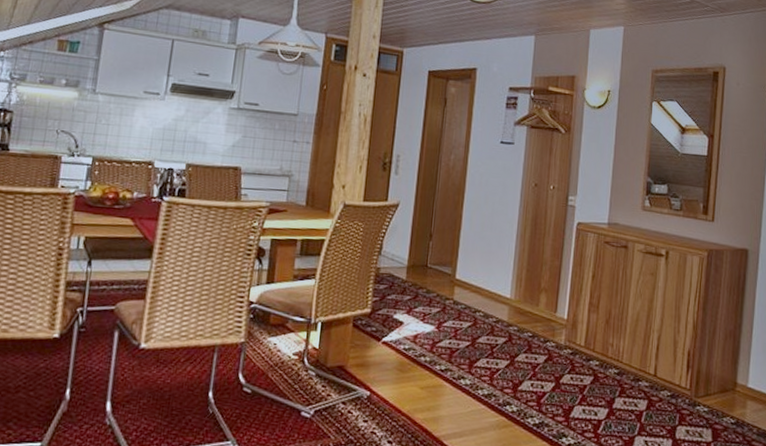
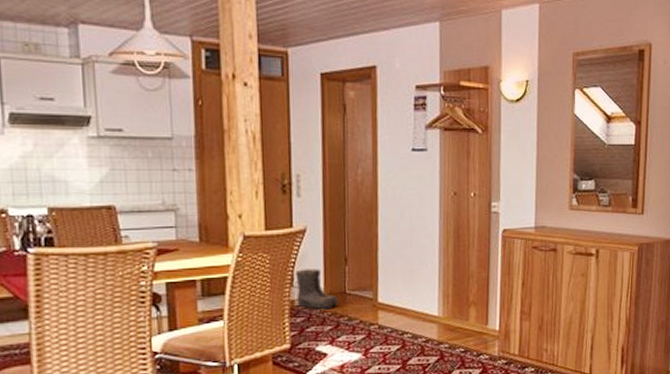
boots: none [382,240,420,280] -> present [295,269,339,310]

